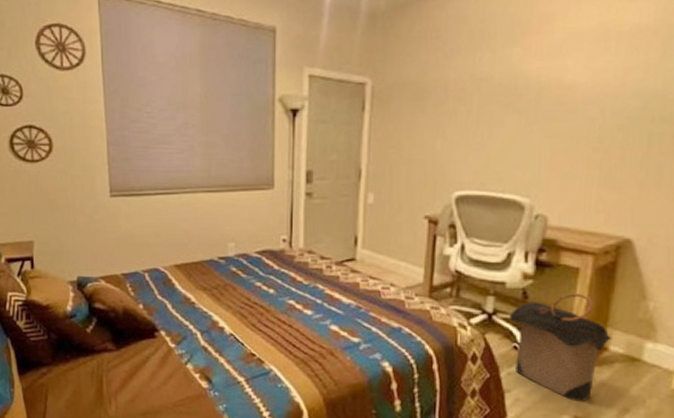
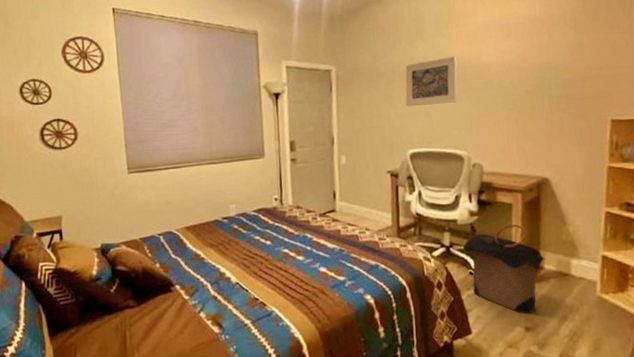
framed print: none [458,73,533,136] -> present [405,56,457,106]

